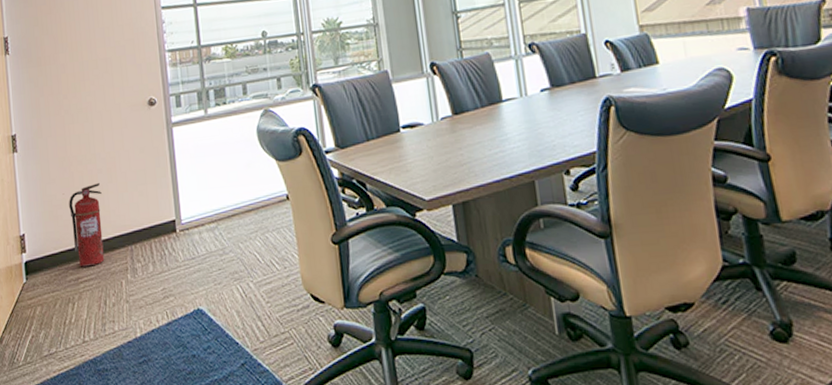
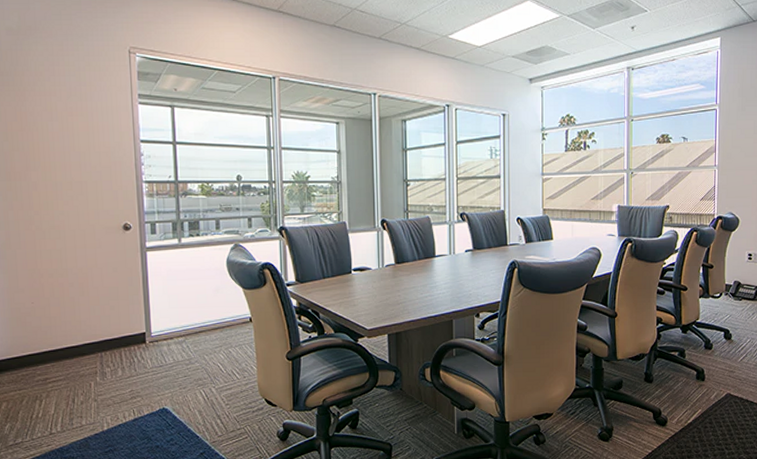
fire extinguisher: present [69,183,105,267] -> none [38,296,74,369]

